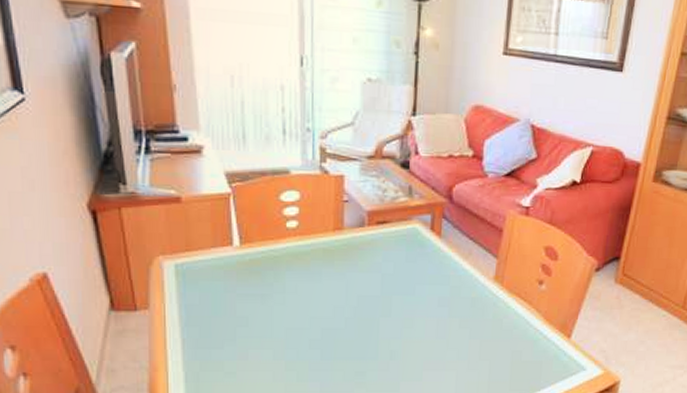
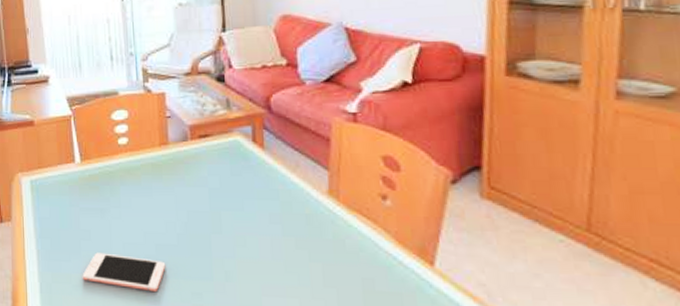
cell phone: none [236,339,331,374] -> present [82,252,166,293]

